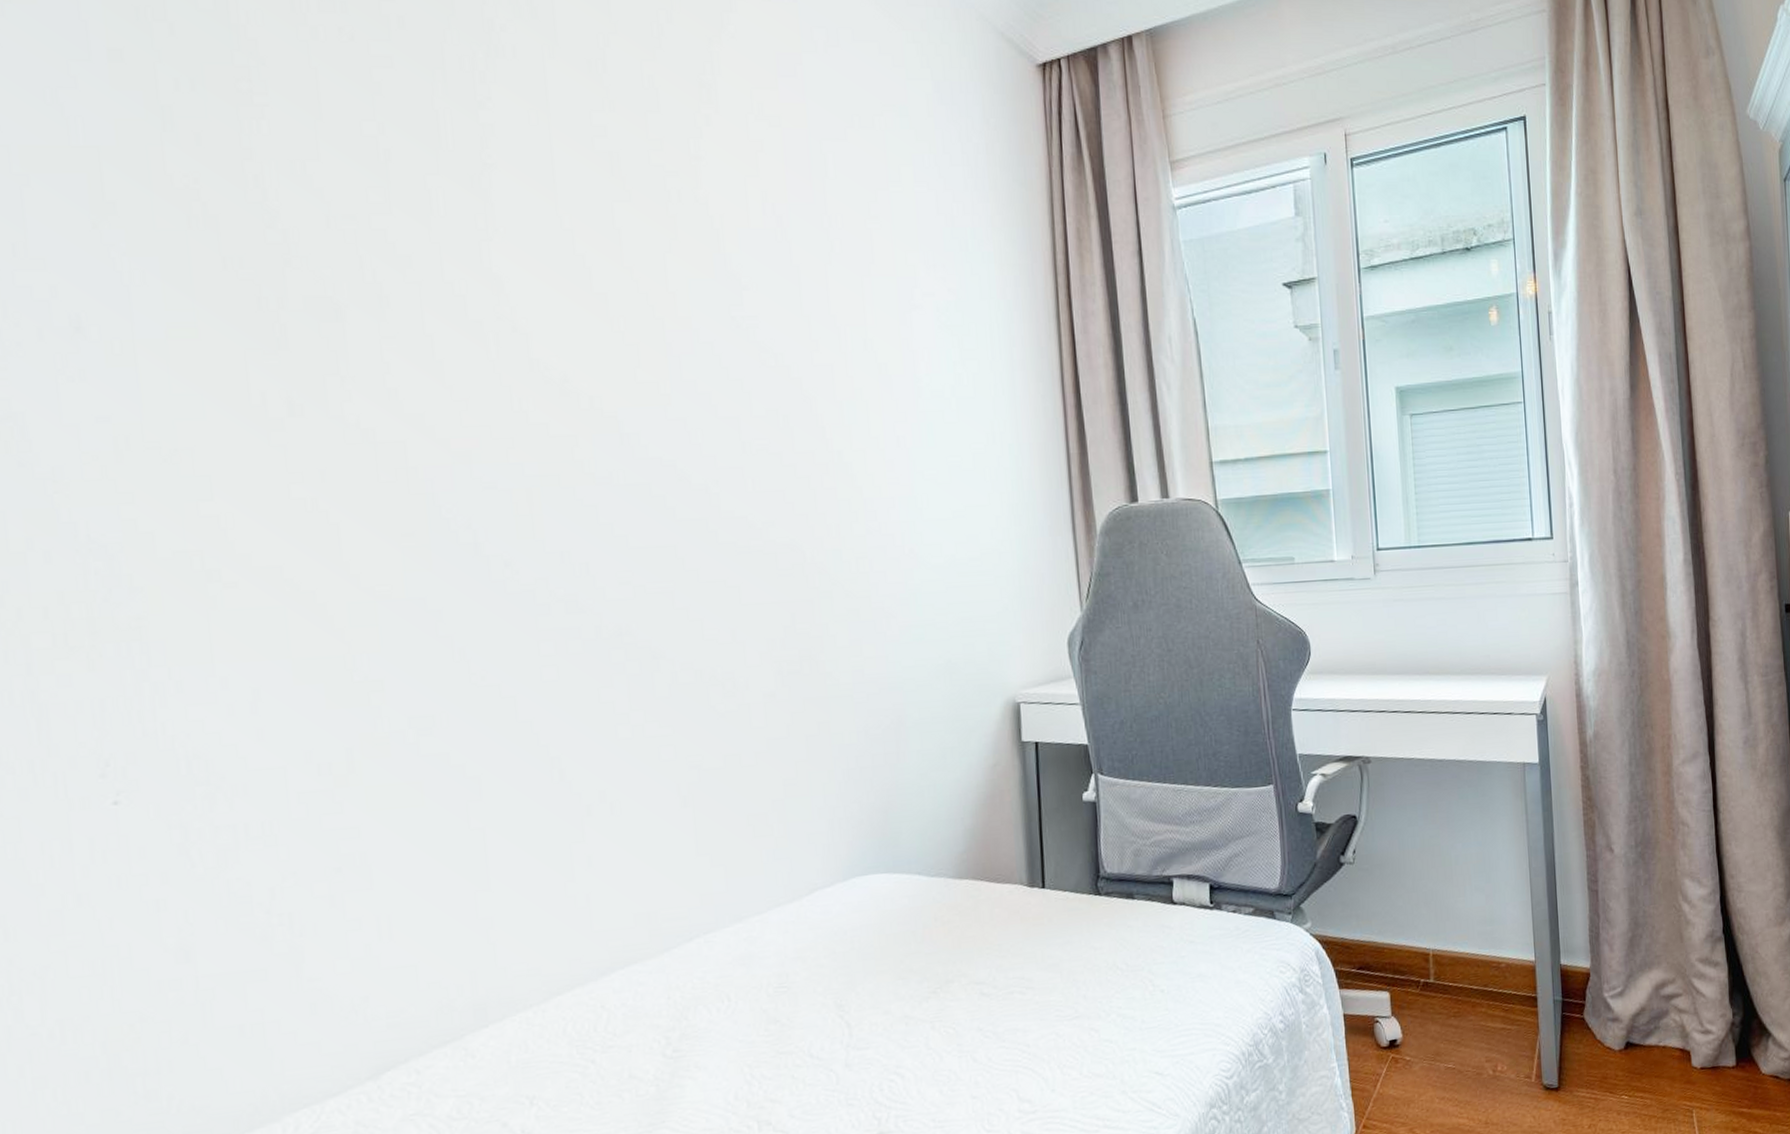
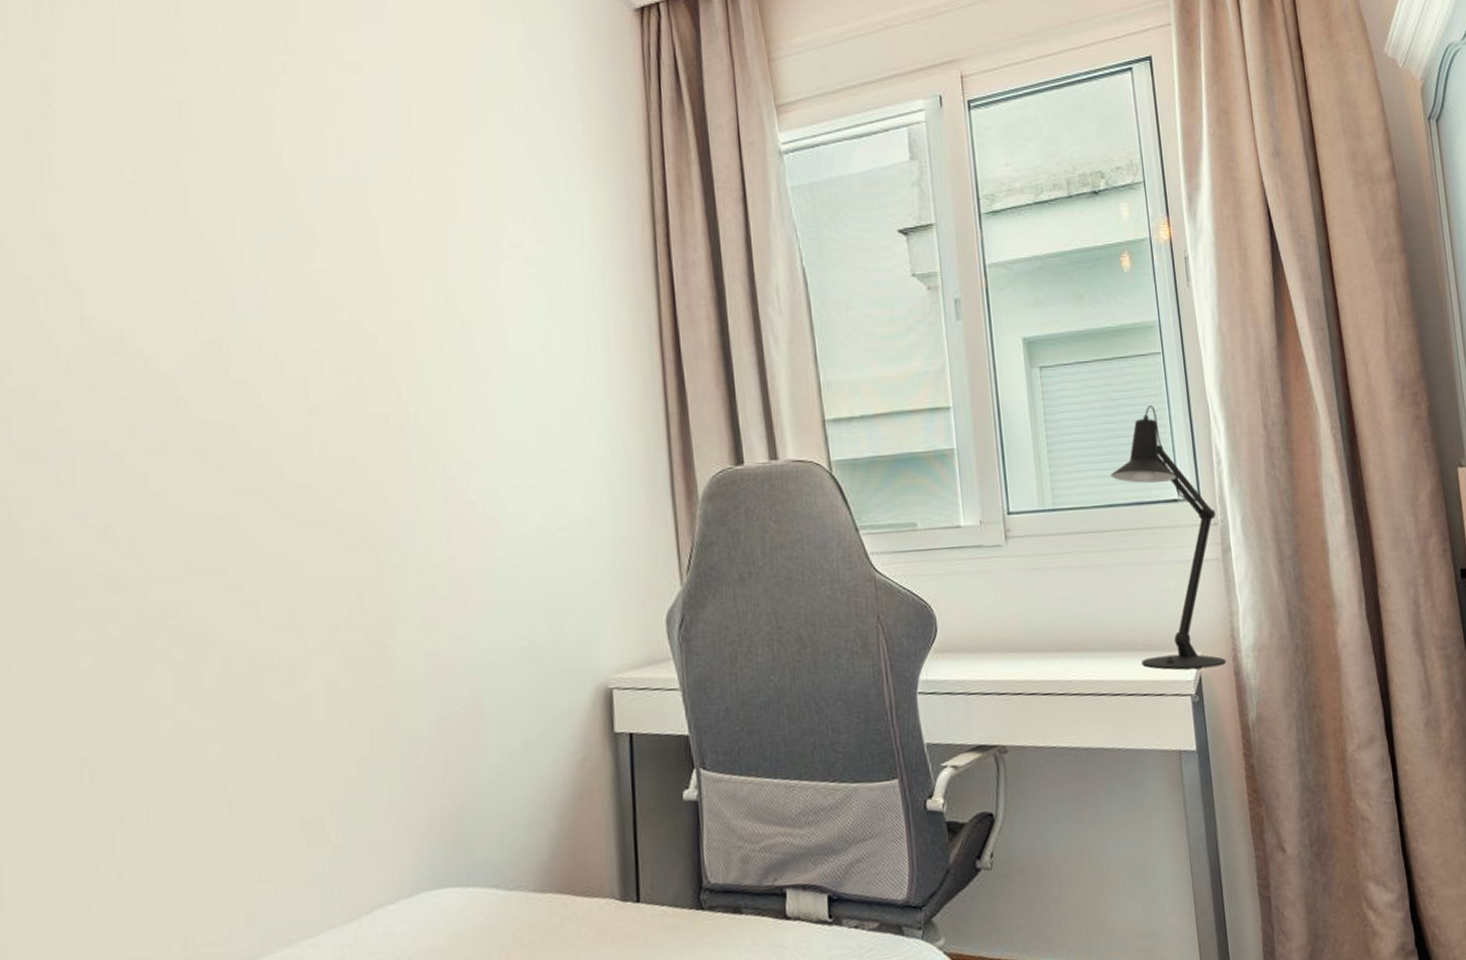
desk lamp: none [1472,451,1570,692] -> present [1111,405,1227,670]

